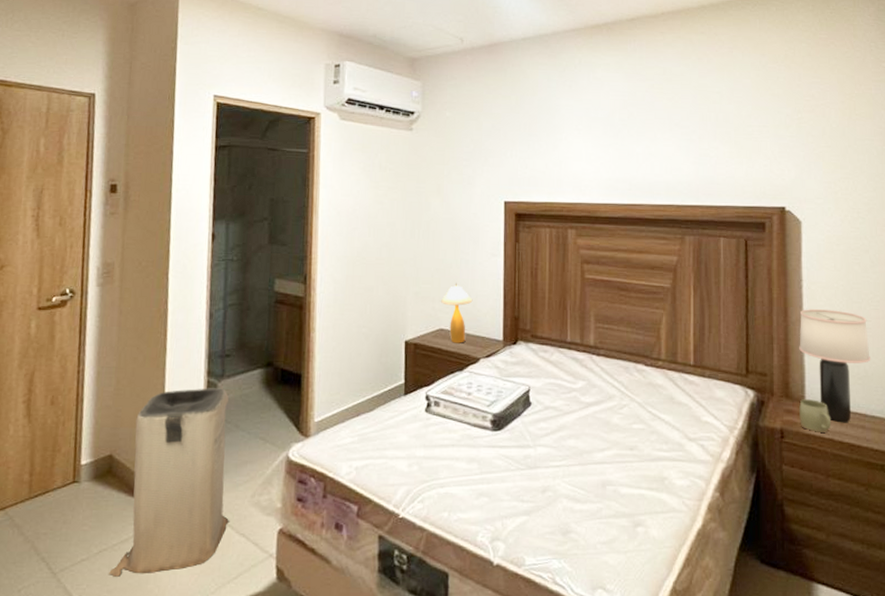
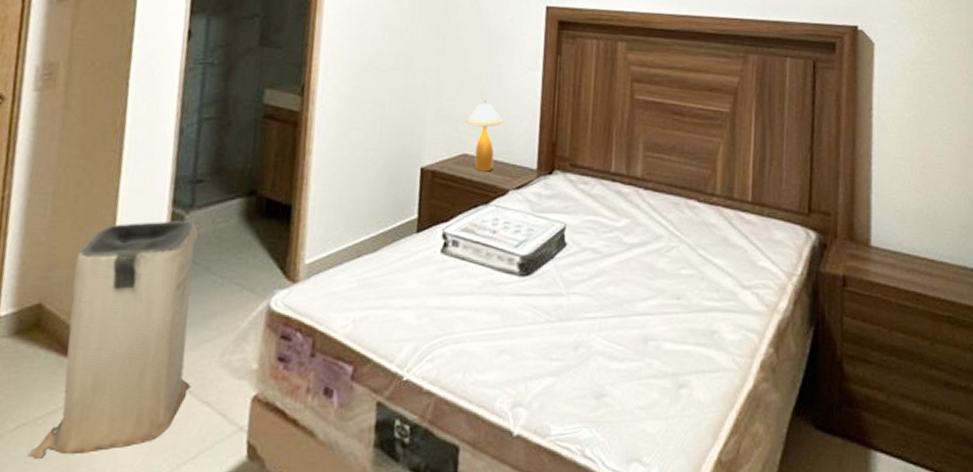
table lamp: present [799,309,872,423] -> none [866,141,942,270]
mug: present [799,399,832,434] -> none [864,242,898,281]

